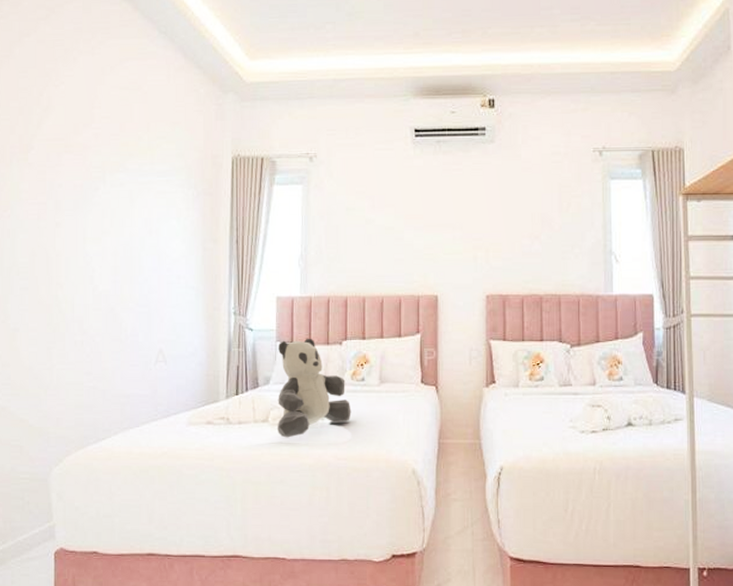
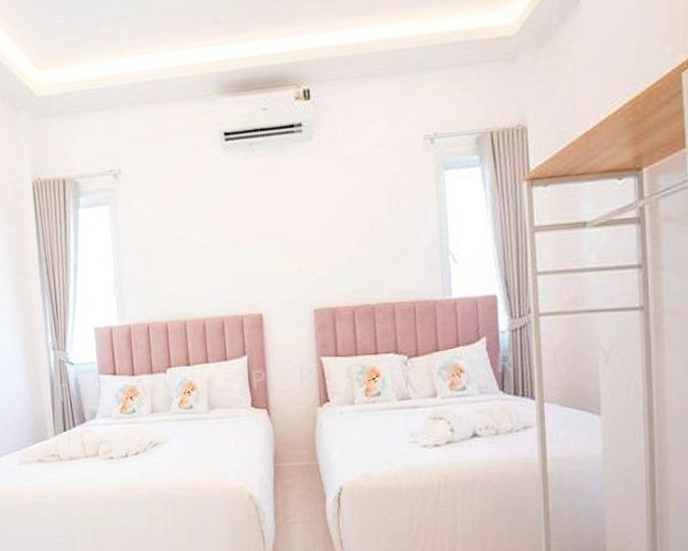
teddy bear: present [276,338,352,438] -> none [101,368,183,471]

